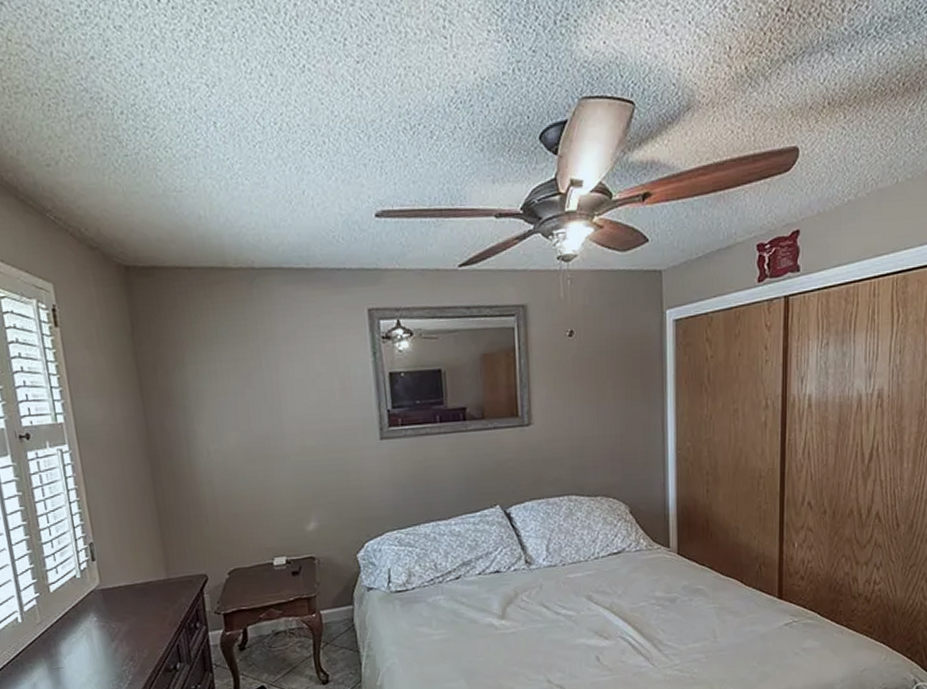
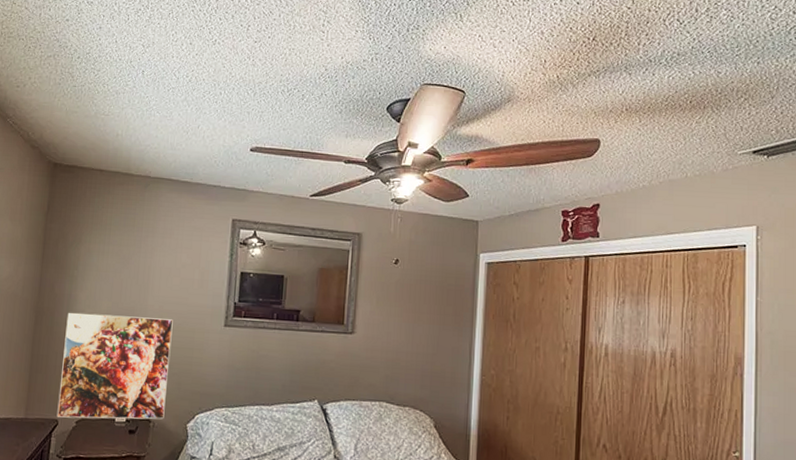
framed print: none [188,439,329,573] -> present [56,312,173,420]

